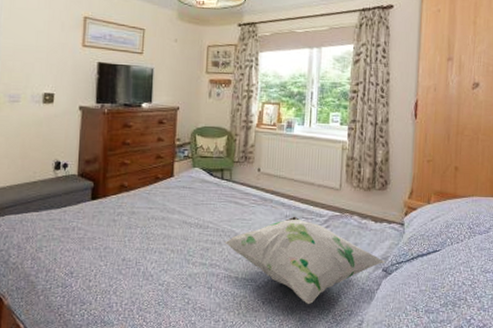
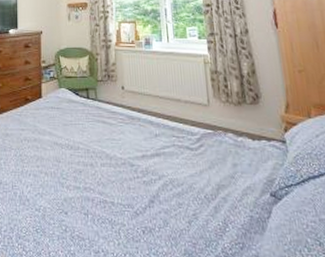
decorative pillow: present [225,216,386,305] -> none [96,135,273,235]

